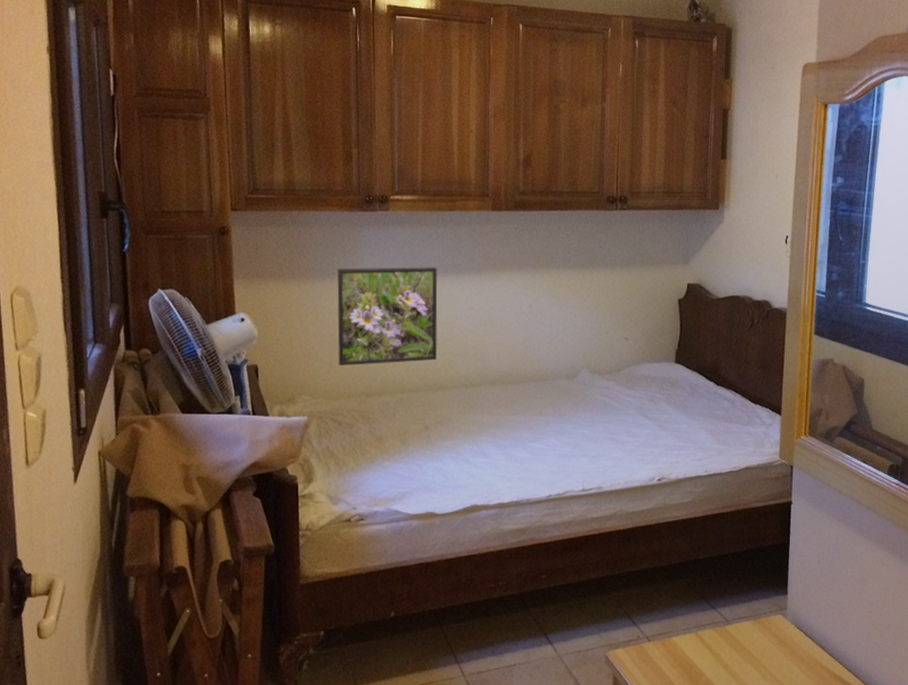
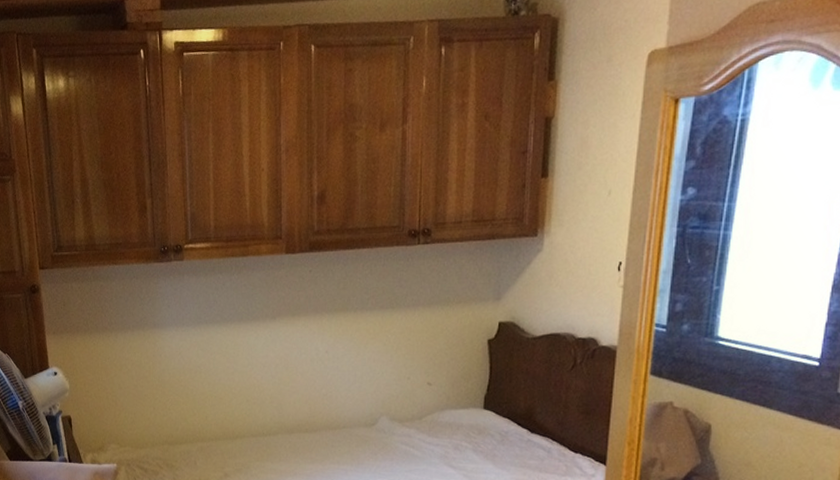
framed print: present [337,267,438,366] -> none [138,315,234,416]

